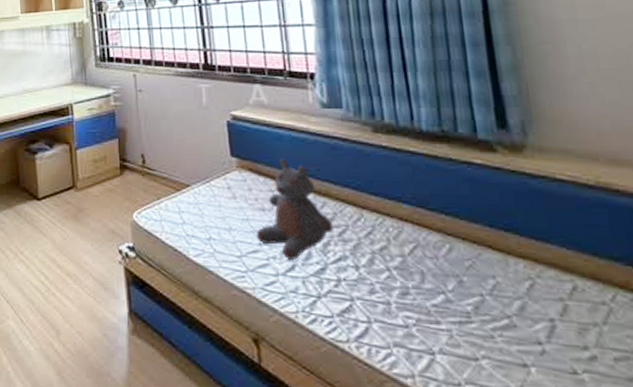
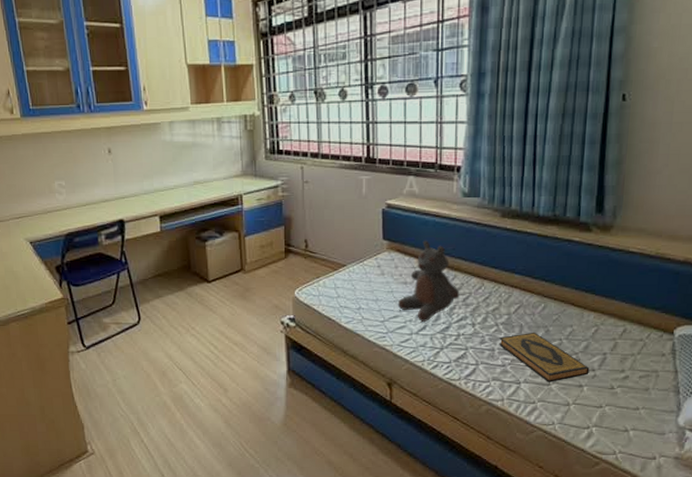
hardback book: none [394,281,535,357] -> present [499,332,590,382]

